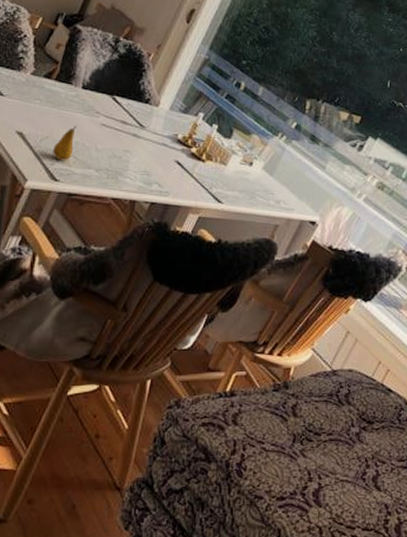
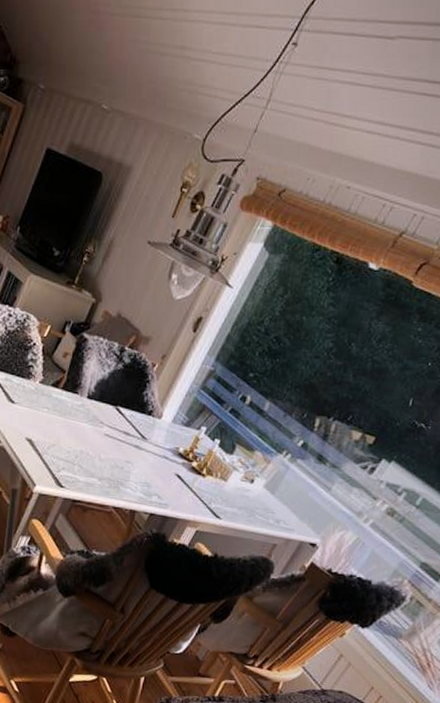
fruit: present [53,125,77,161] -> none [59,434,82,469]

